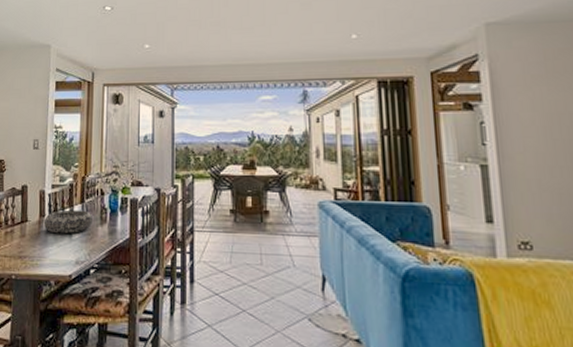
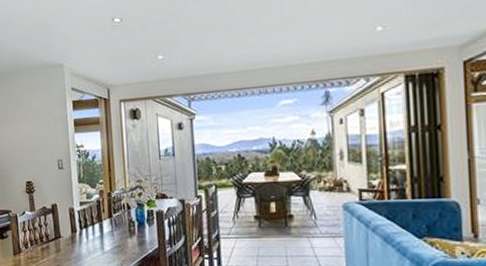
decorative bowl: present [43,209,94,234] -> none [76,224,123,247]

